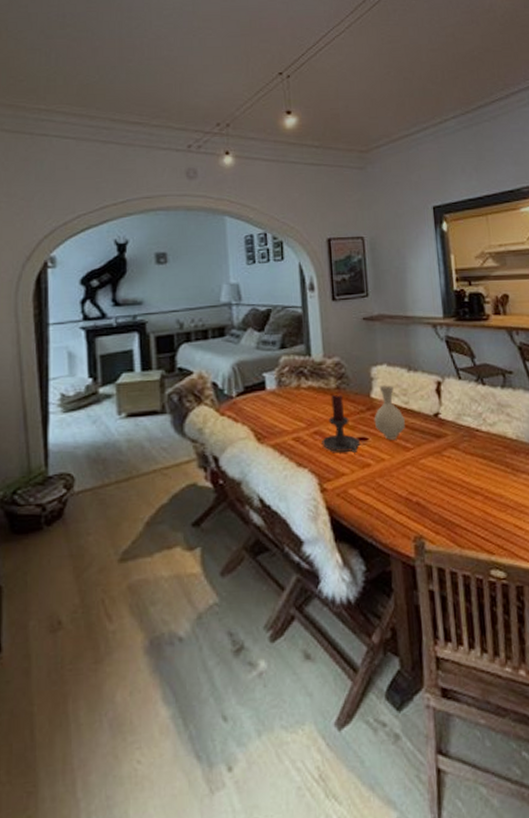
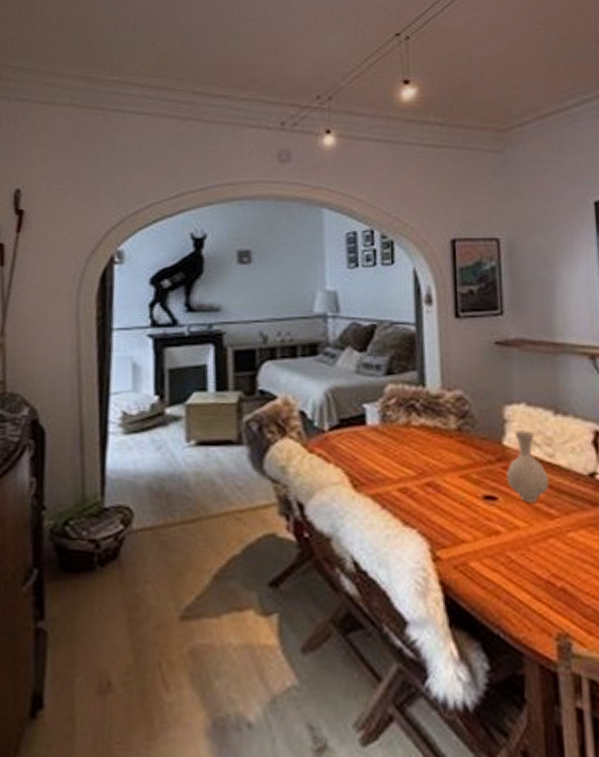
candle holder: present [322,394,360,453] -> none [436,437,486,515]

